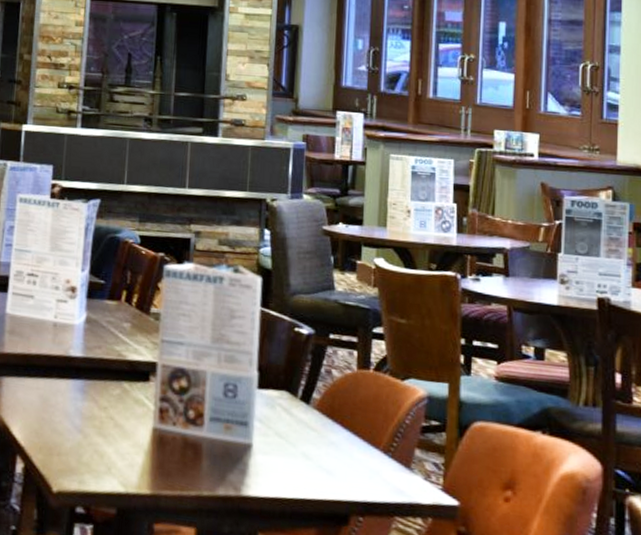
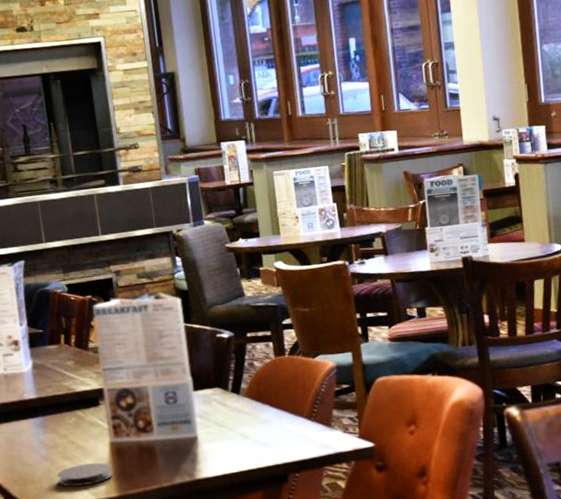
coaster: none [86,445,150,474] -> present [56,462,113,487]

